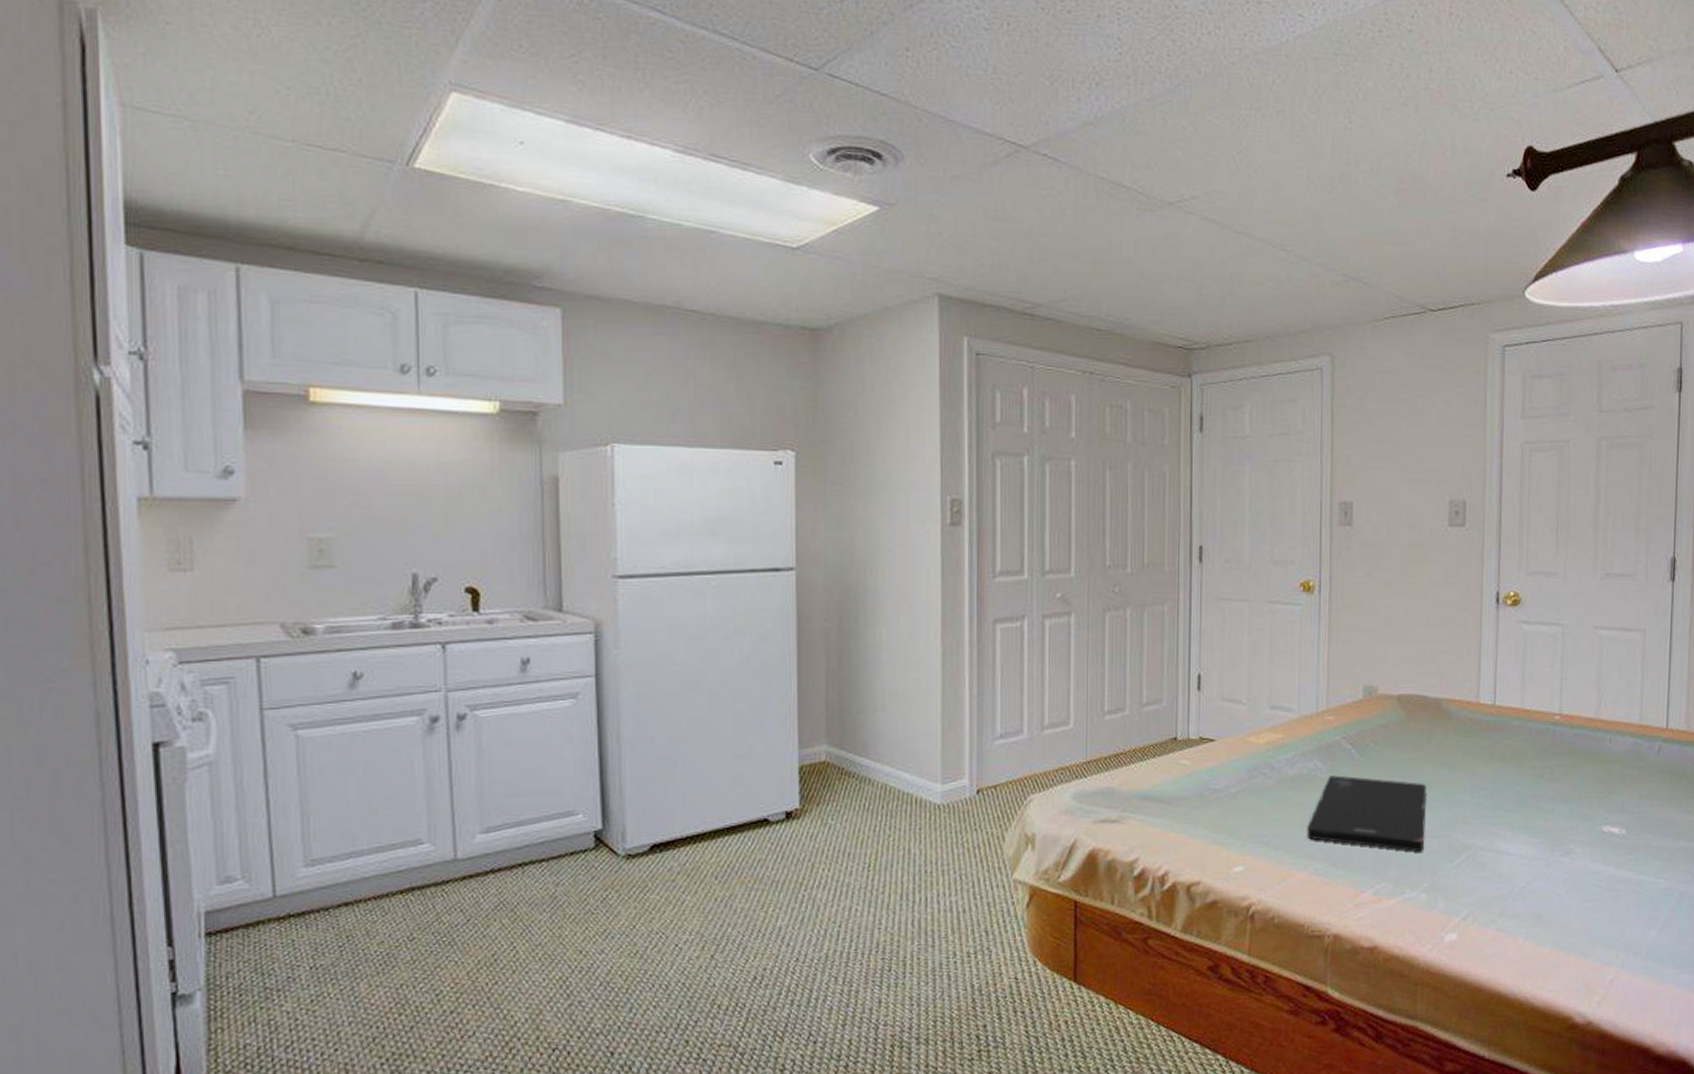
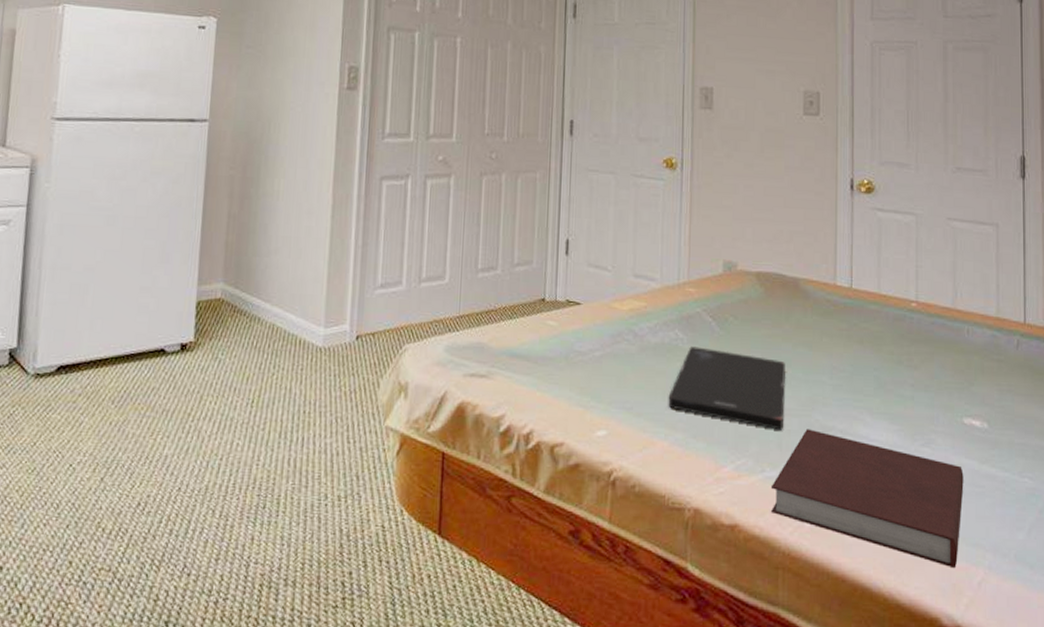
notebook: none [1410,848,1601,970] -> present [770,429,964,569]

